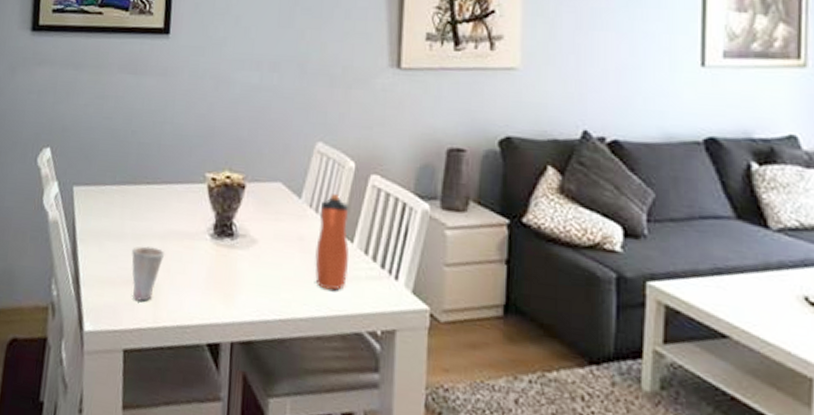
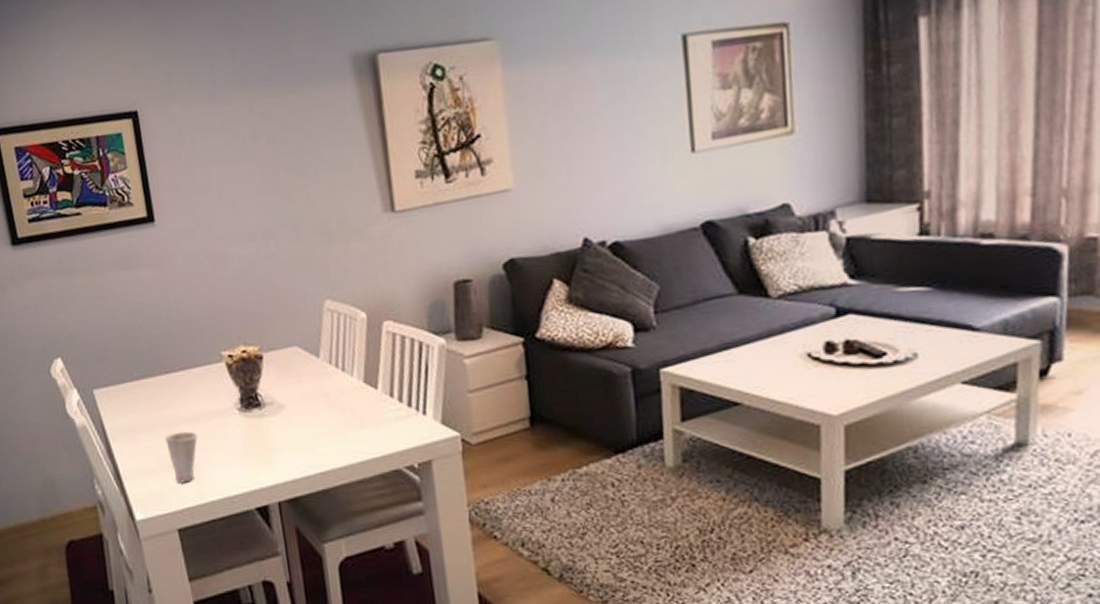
water bottle: present [315,194,349,291] -> none [340,347,378,437]

